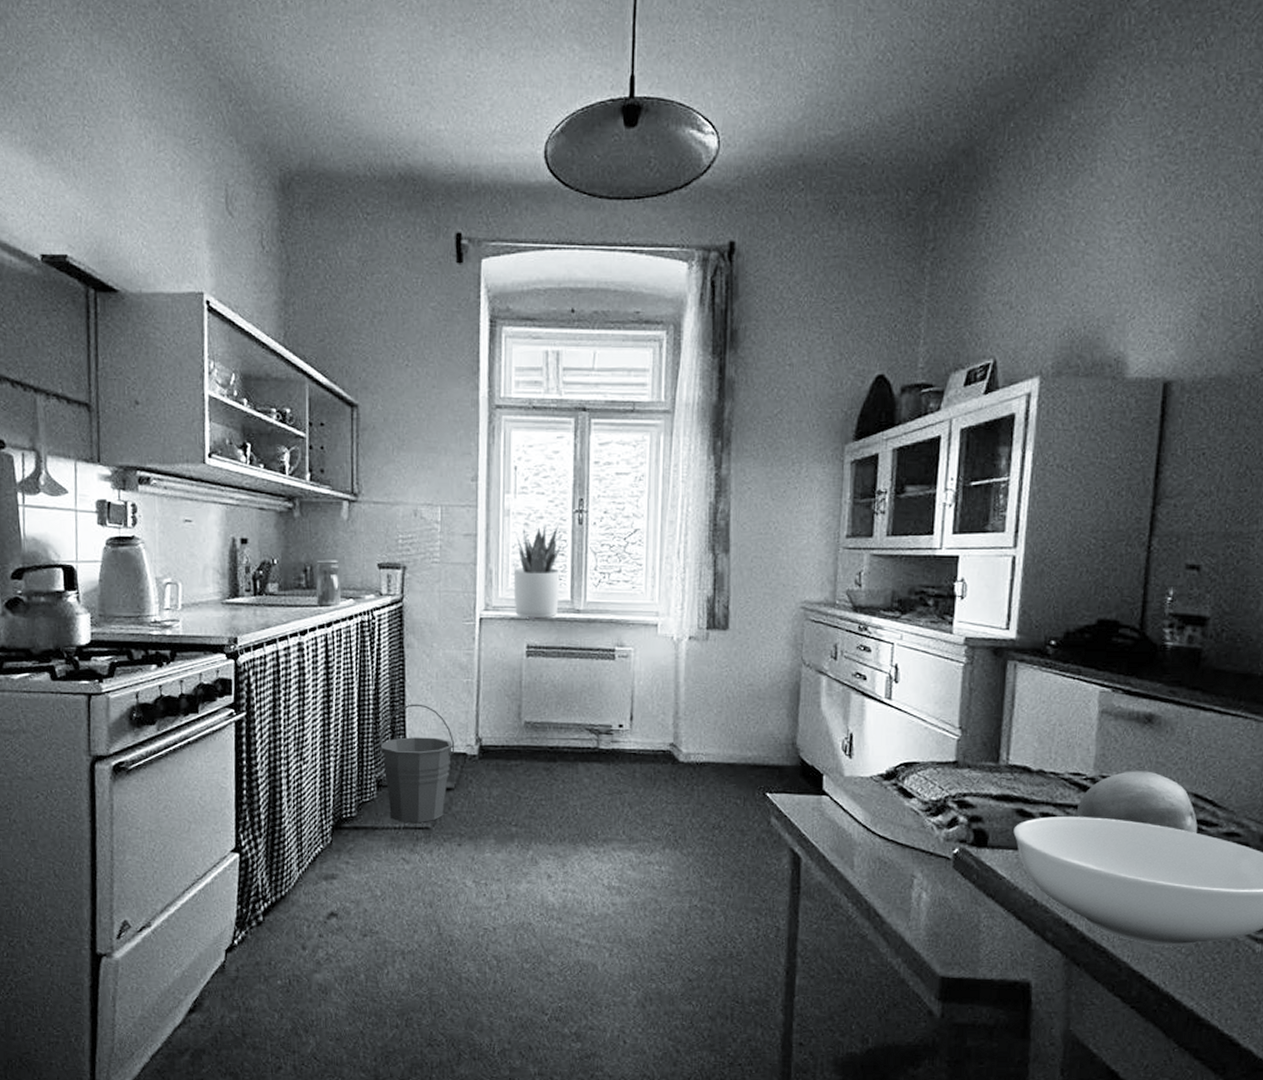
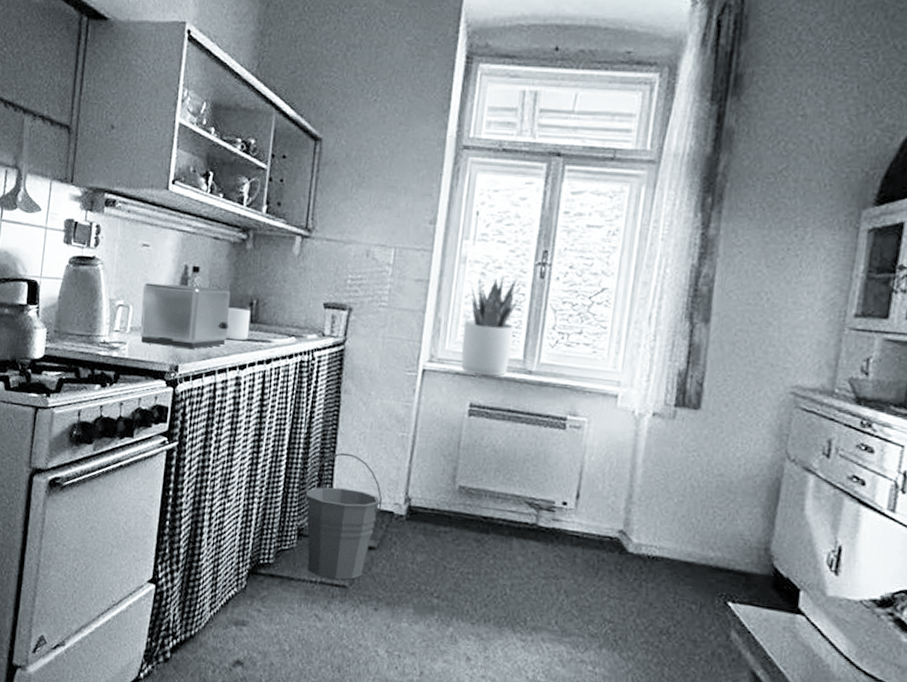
toaster: none [190,557,285,621] -> present [139,283,231,350]
cup: none [282,576,307,608] -> present [226,307,251,341]
jar: present [315,560,341,605] -> none [258,294,286,342]

